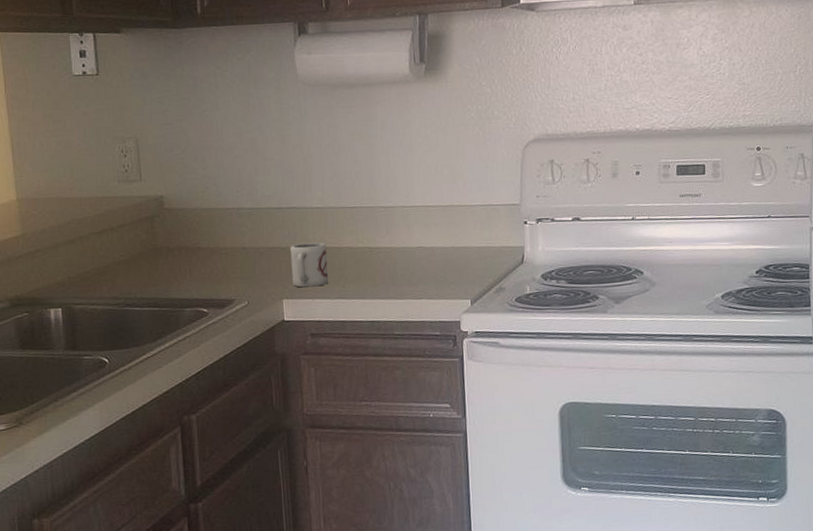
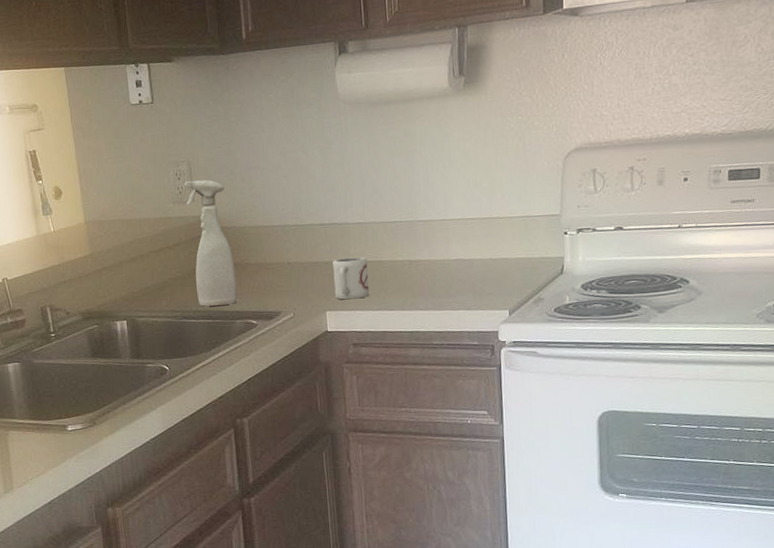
spray bottle: none [131,158,188,293] -> present [185,180,238,307]

